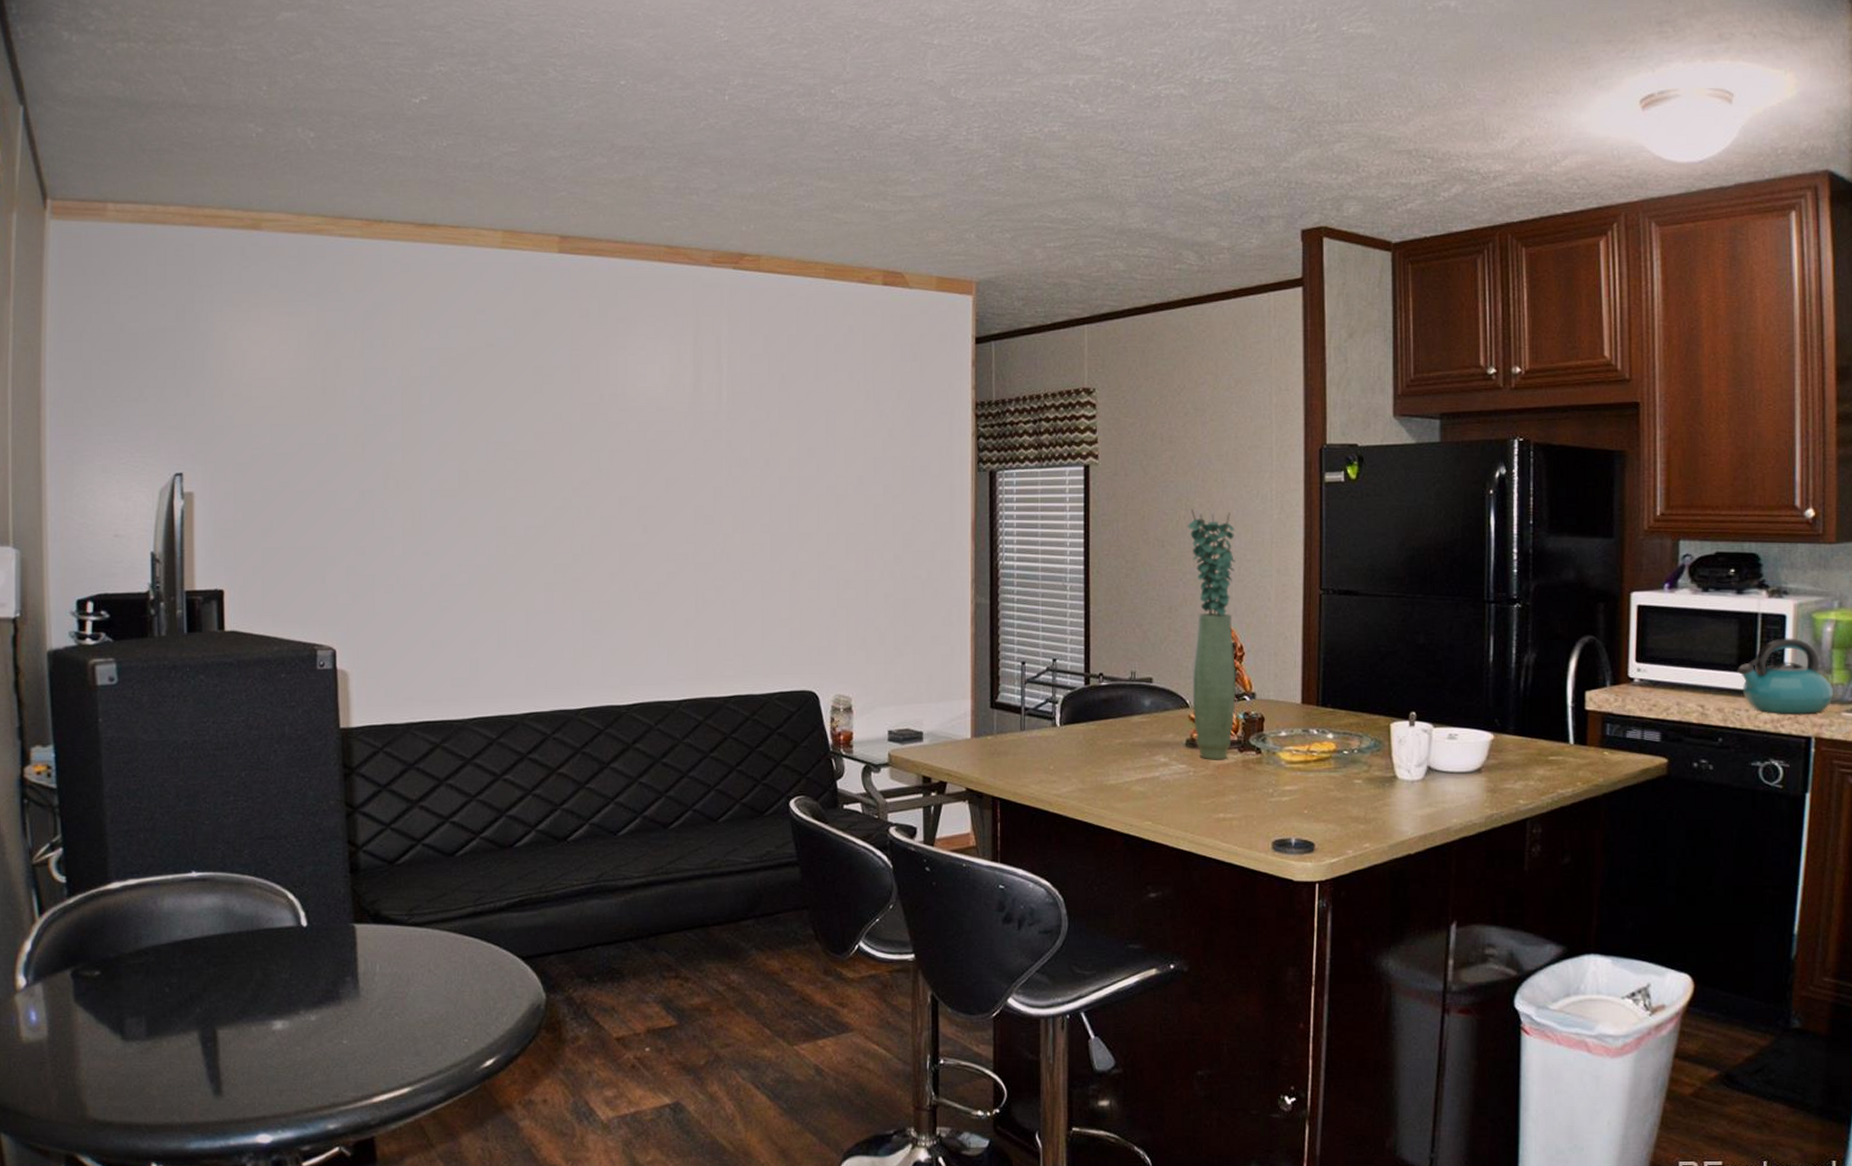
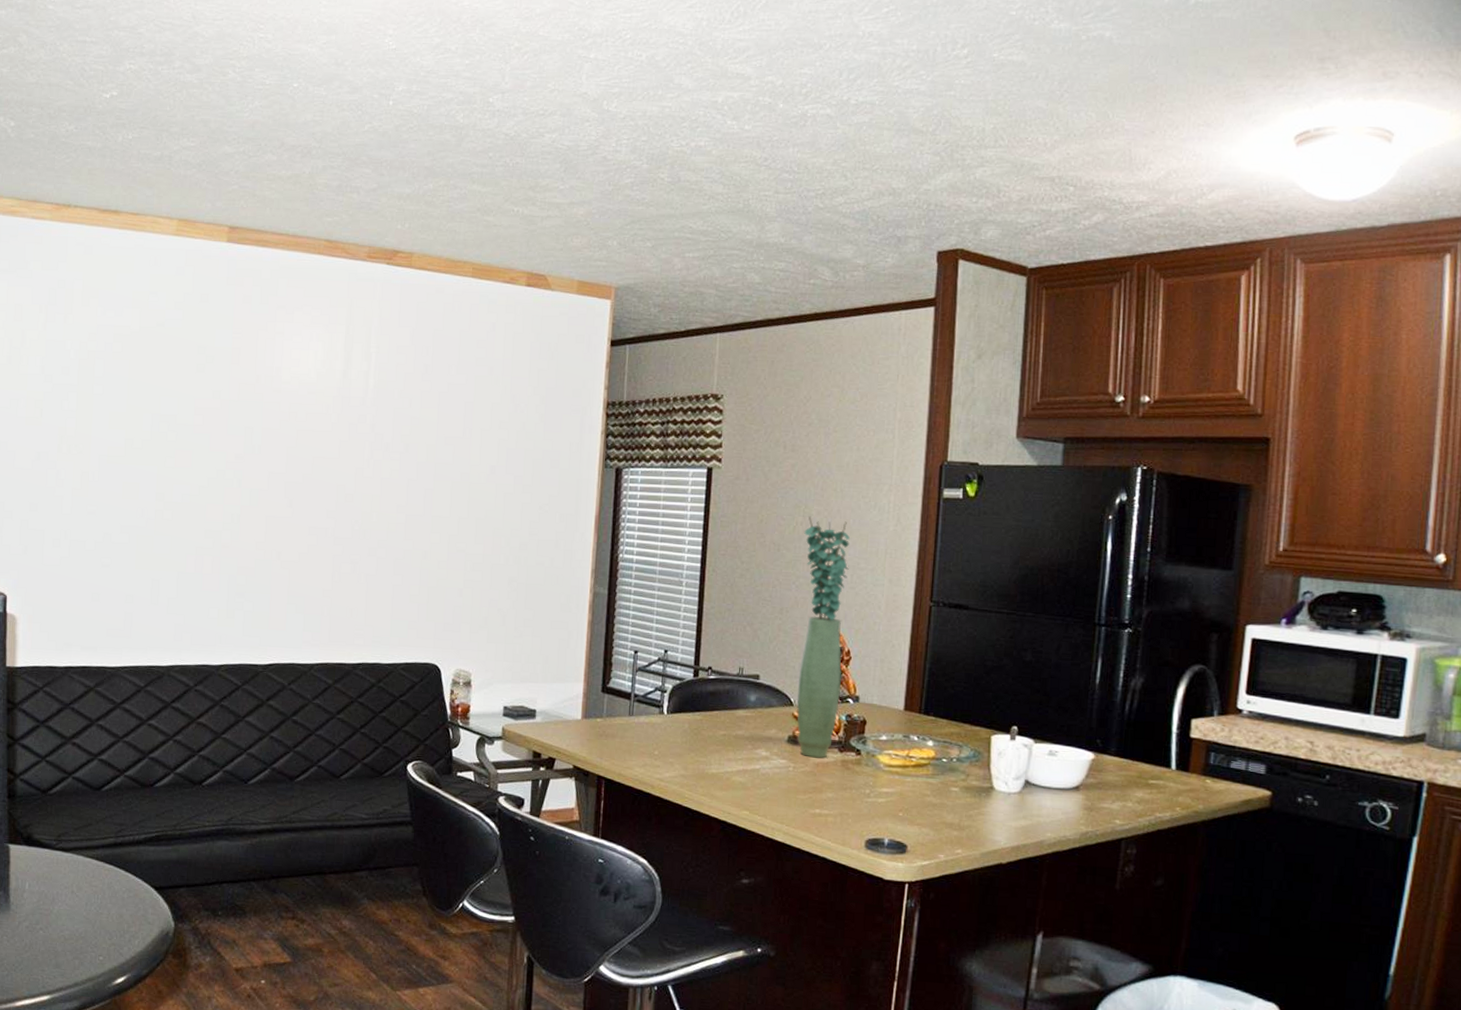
kettle: present [1737,638,1833,714] -> none [1351,681,1451,759]

